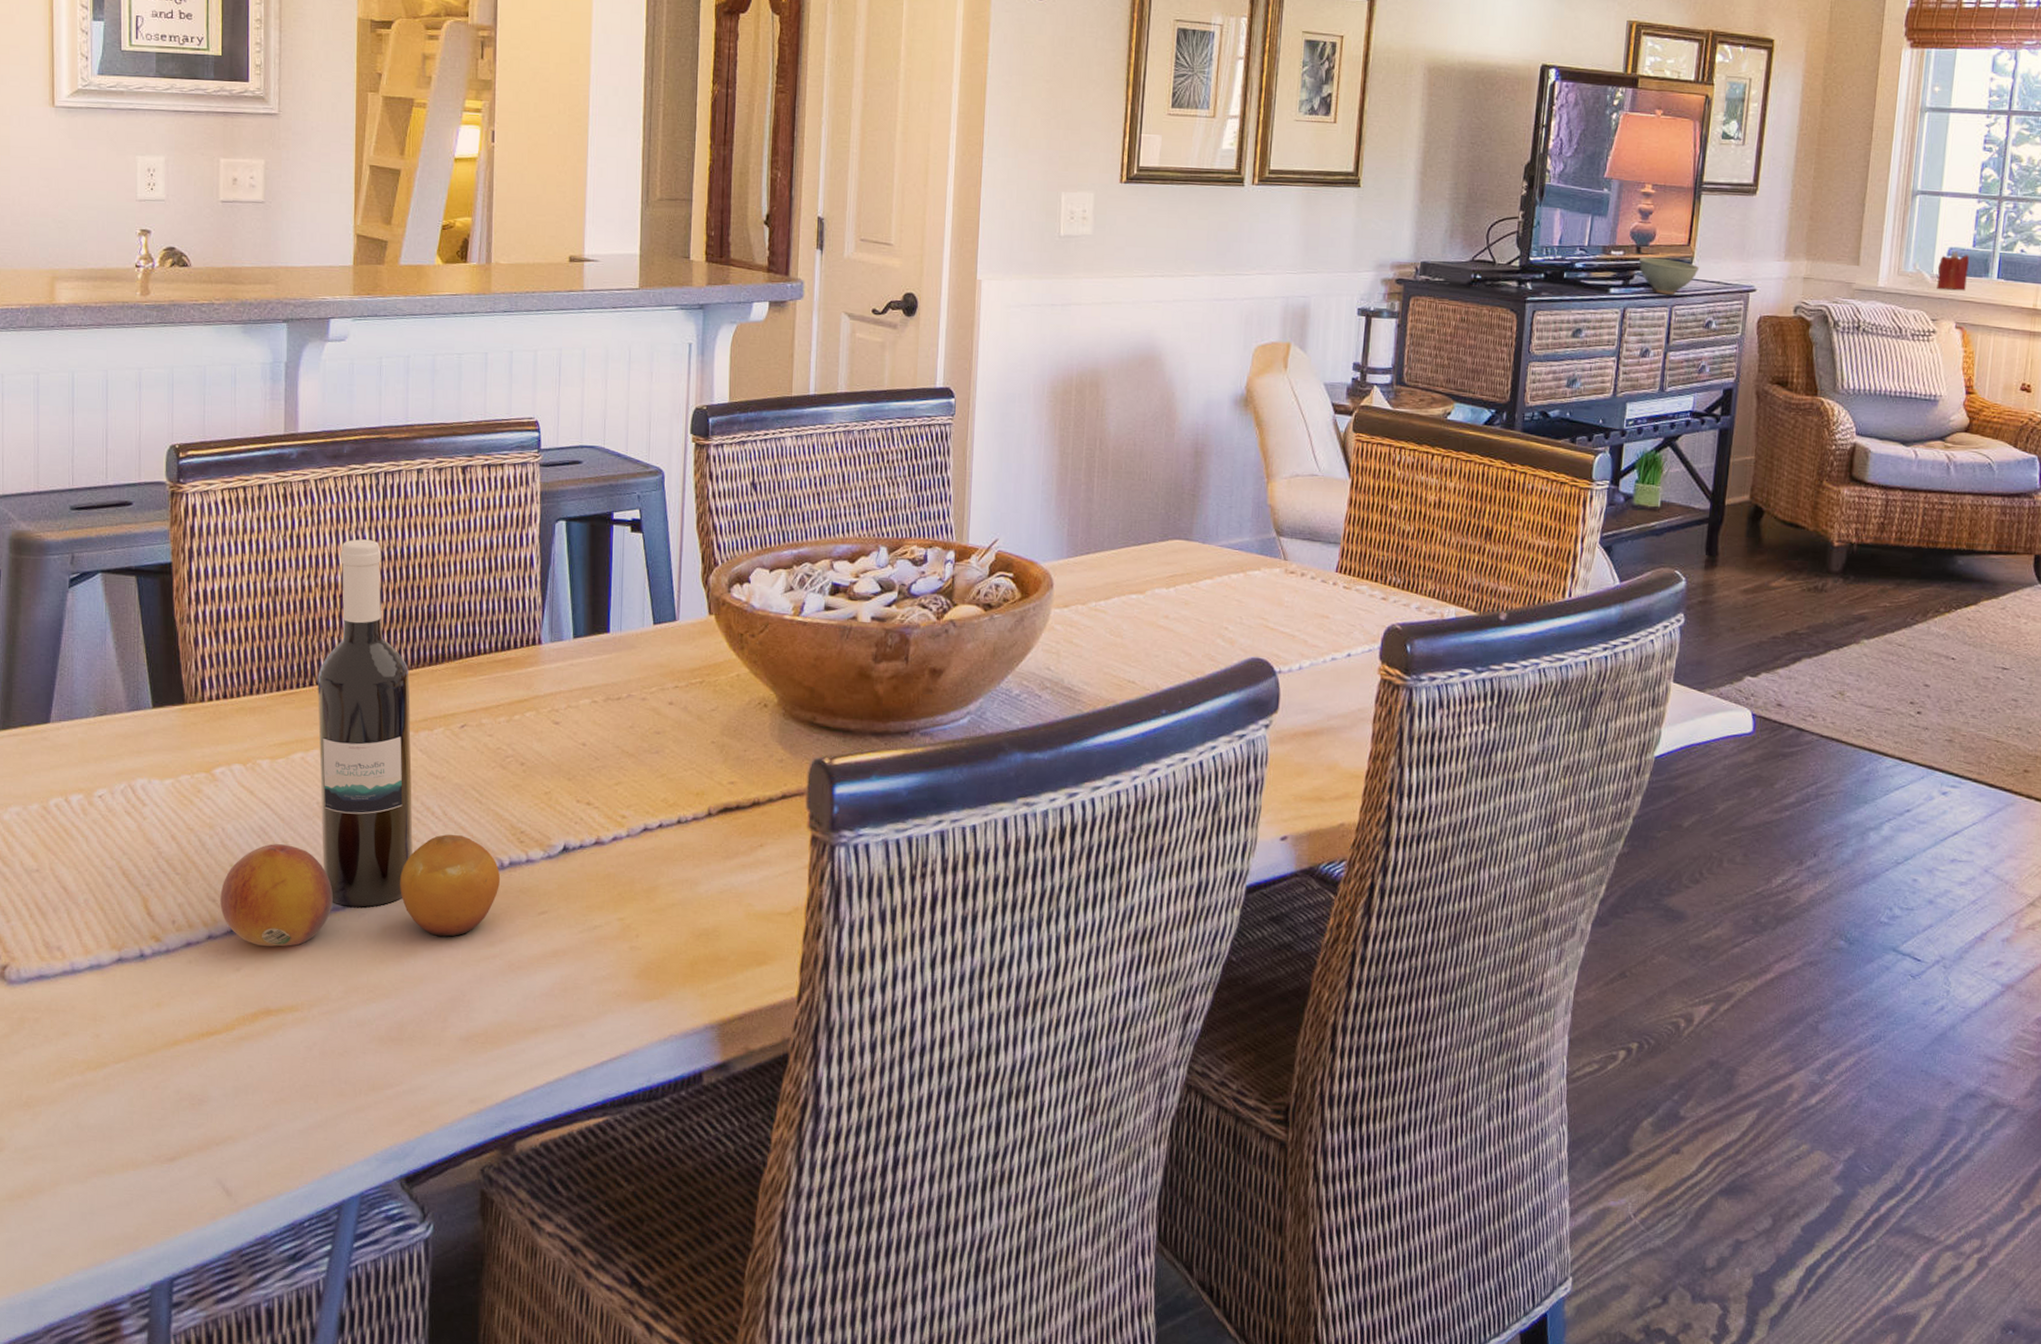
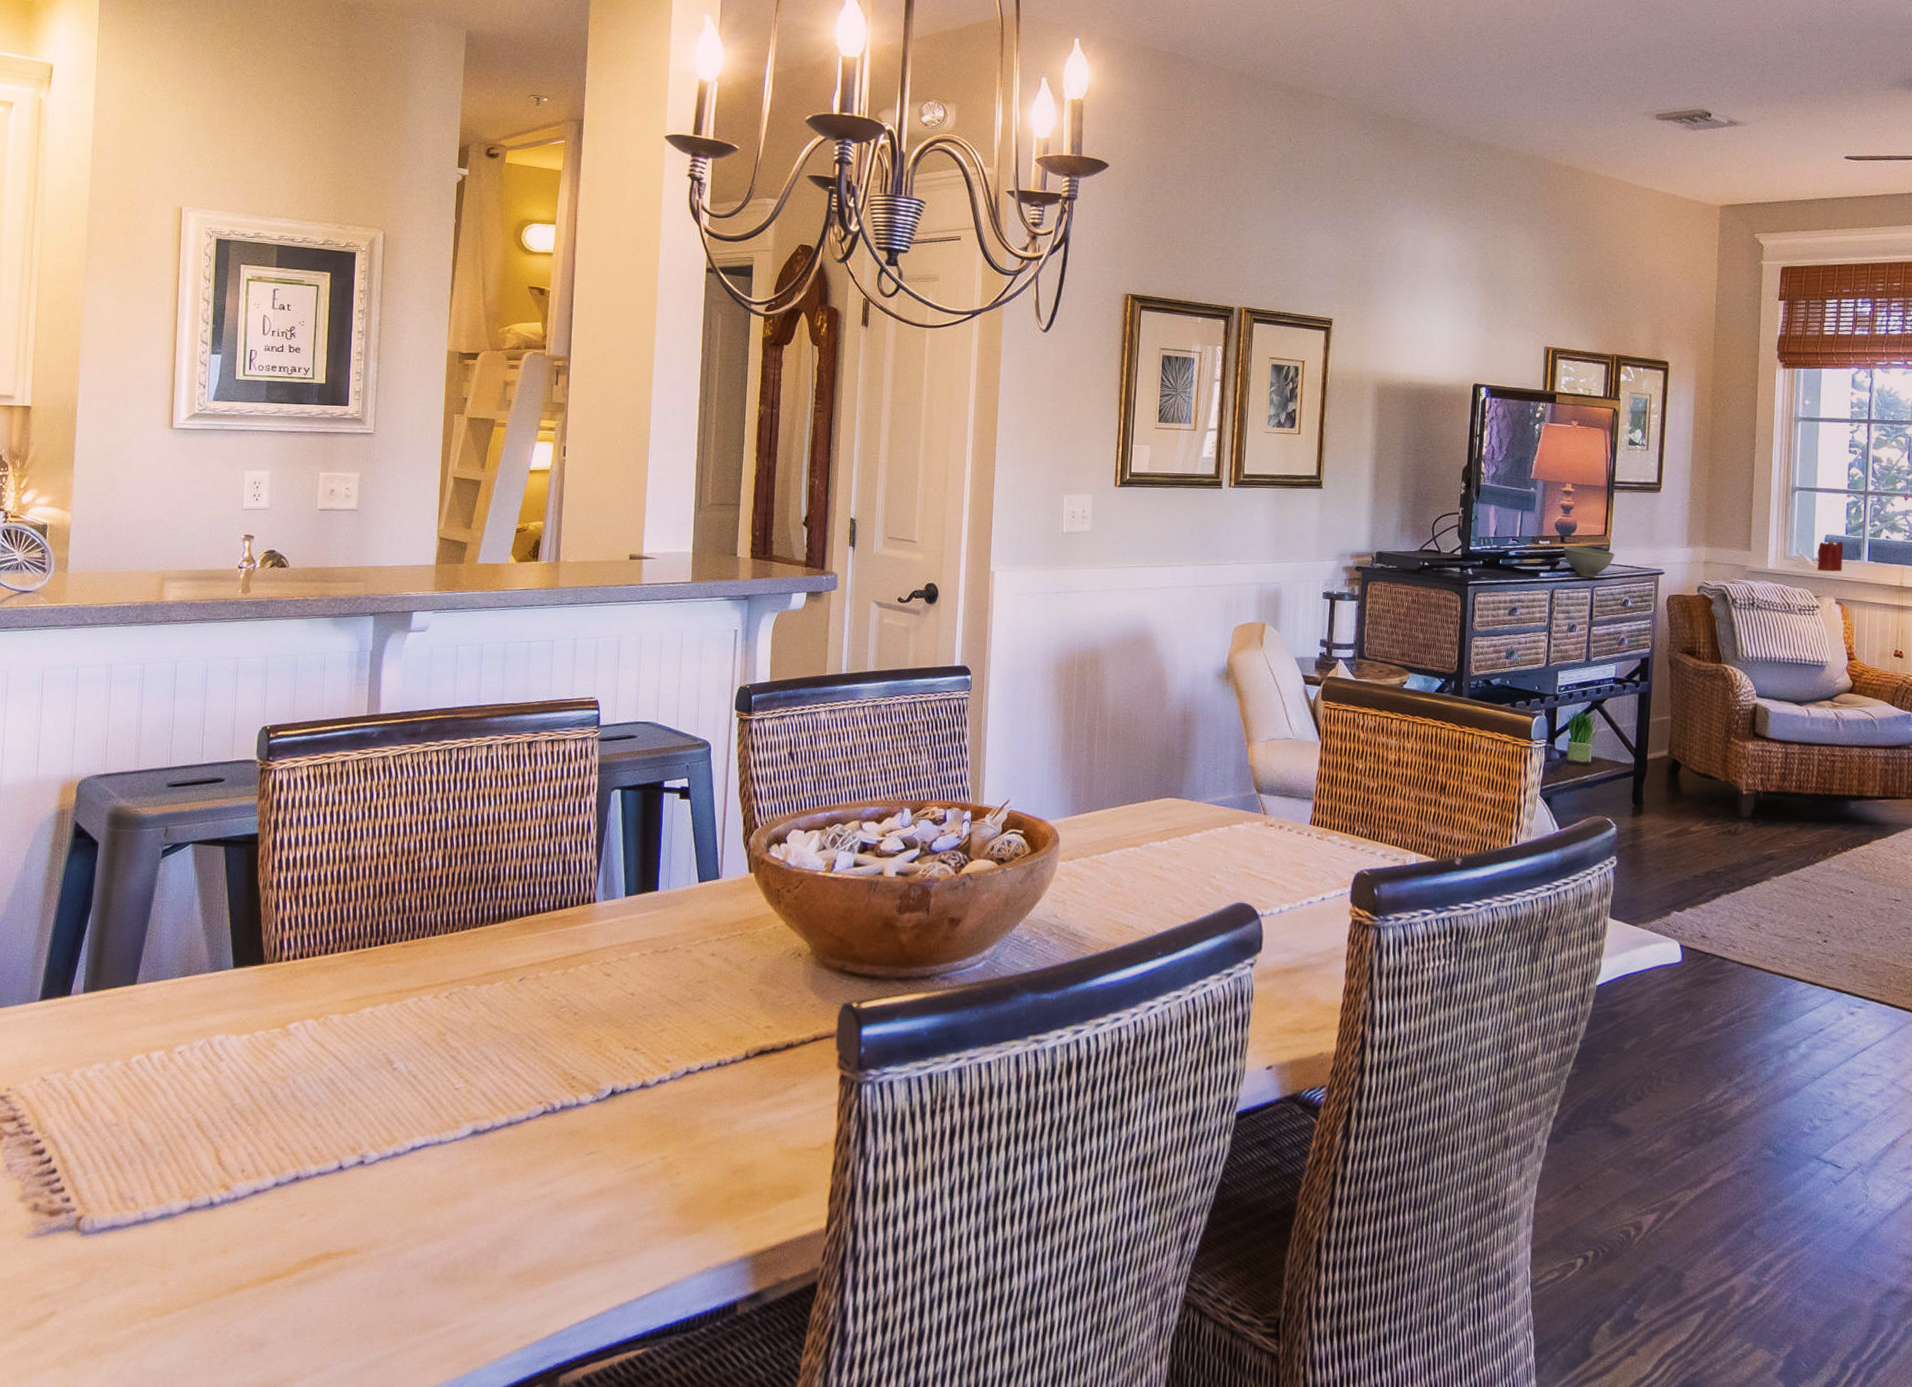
fruit: present [220,844,333,947] -> none [288,1094,395,1192]
wine bottle: present [317,539,413,909] -> none [386,809,474,1154]
fruit: present [400,834,501,938] -> none [458,1081,552,1180]

